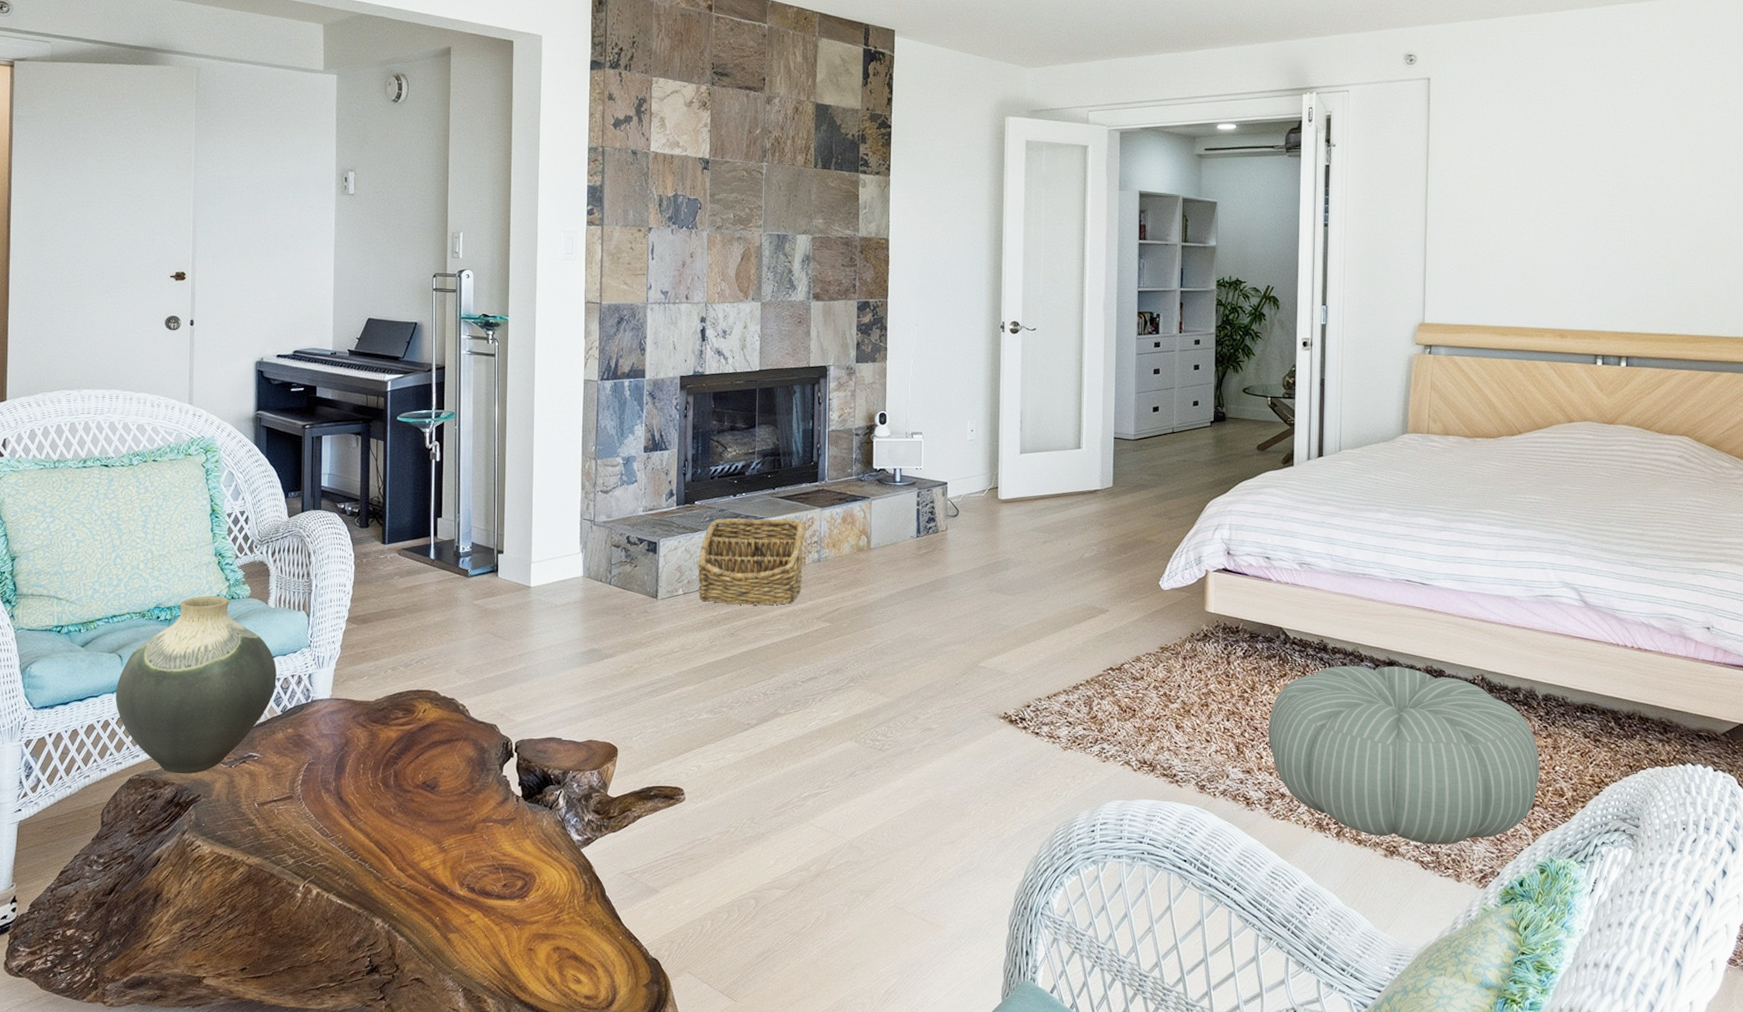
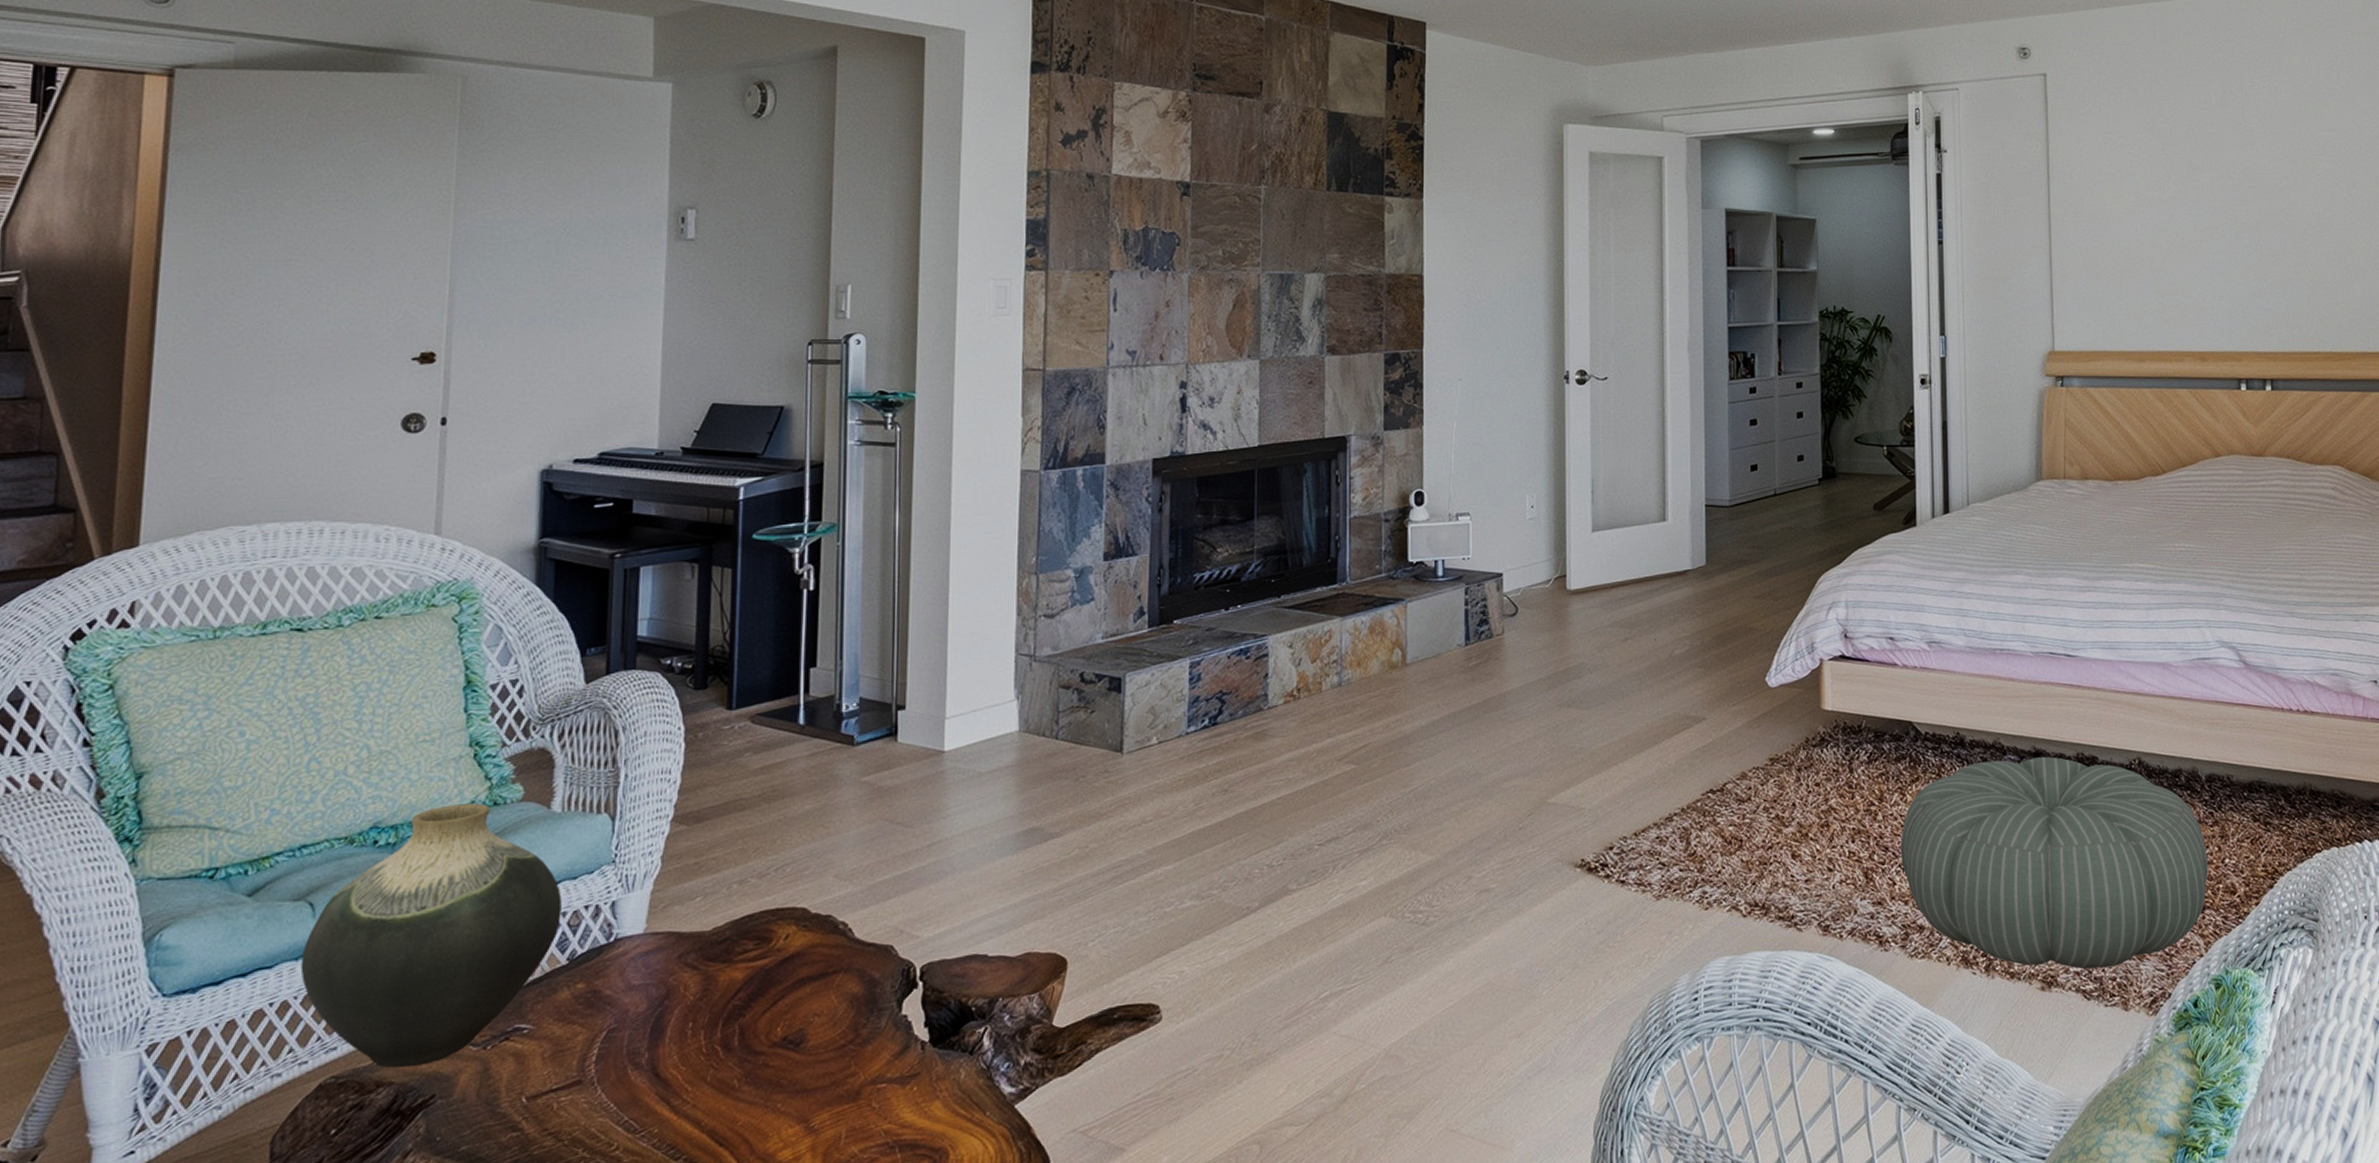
basket: present [697,518,805,606] -> none [1177,634,1320,752]

